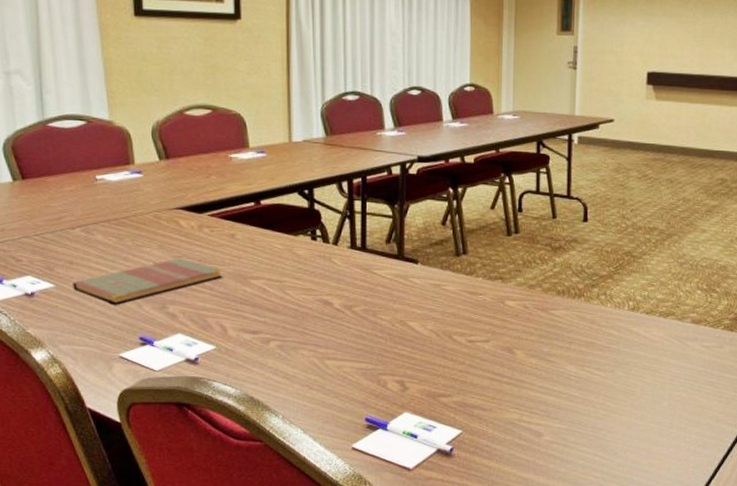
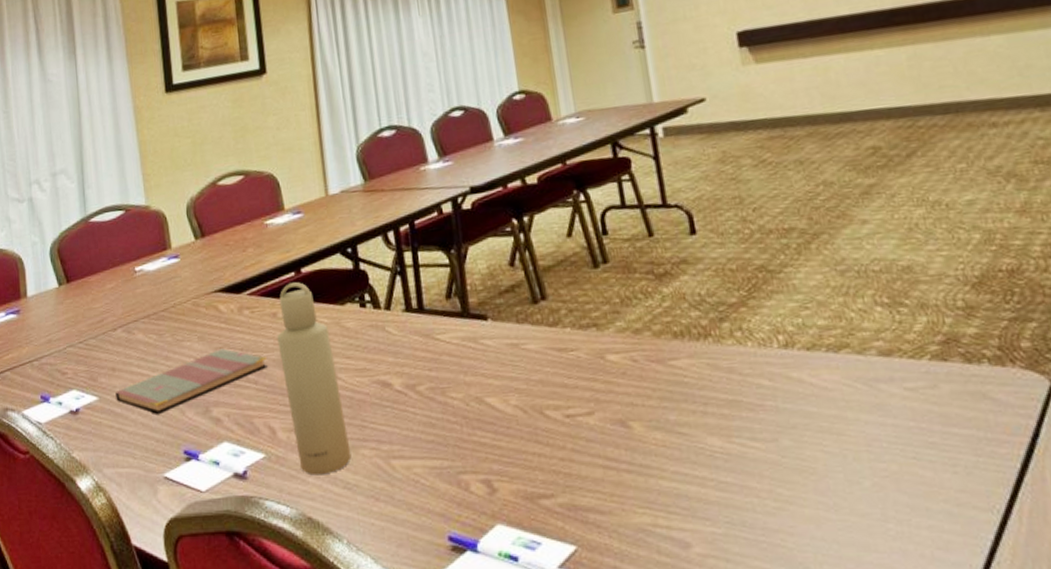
bottle: none [234,211,292,367] -> present [277,282,352,476]

